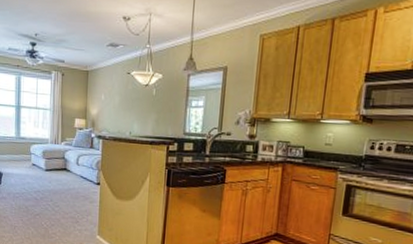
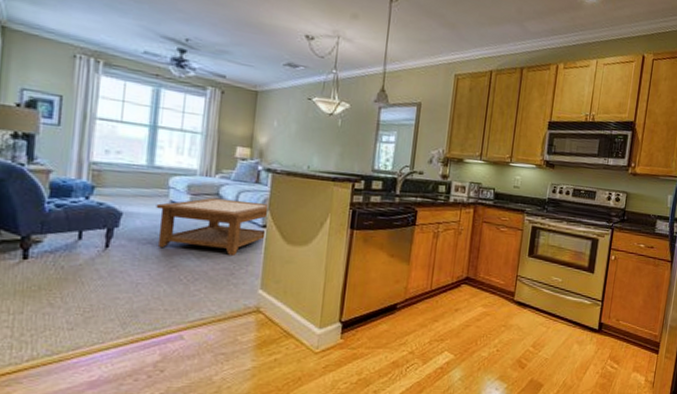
coffee table: none [23,161,101,207] -> present [156,197,267,255]

